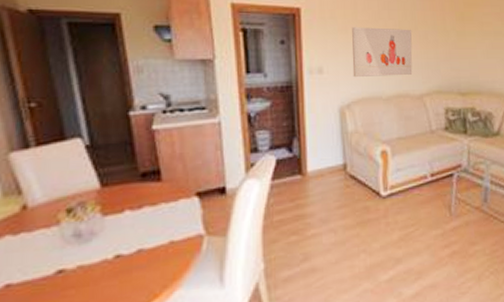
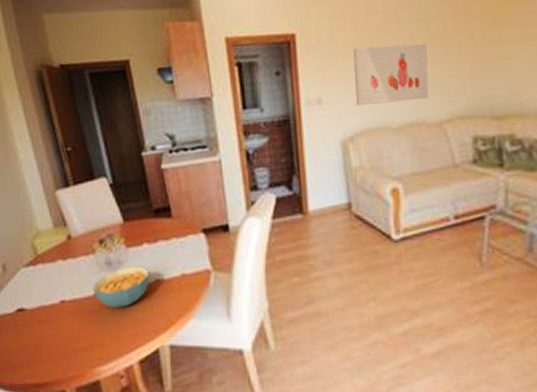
cereal bowl: none [53,236,131,286] -> present [93,266,150,308]

